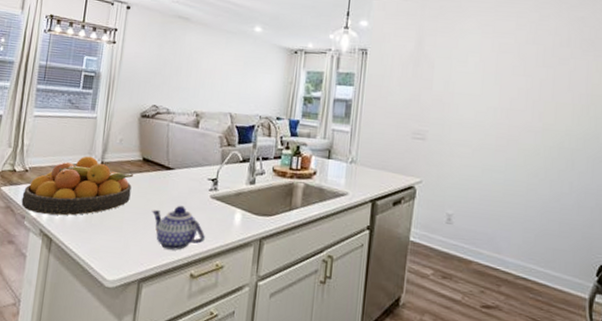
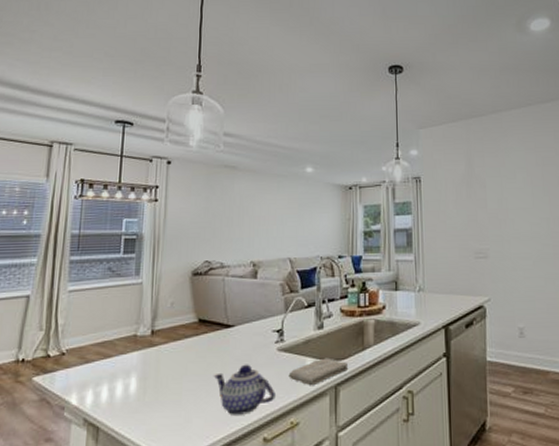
fruit bowl: present [21,156,134,216] -> none [59,326,190,401]
washcloth: none [218,211,275,236] -> present [288,357,349,386]

